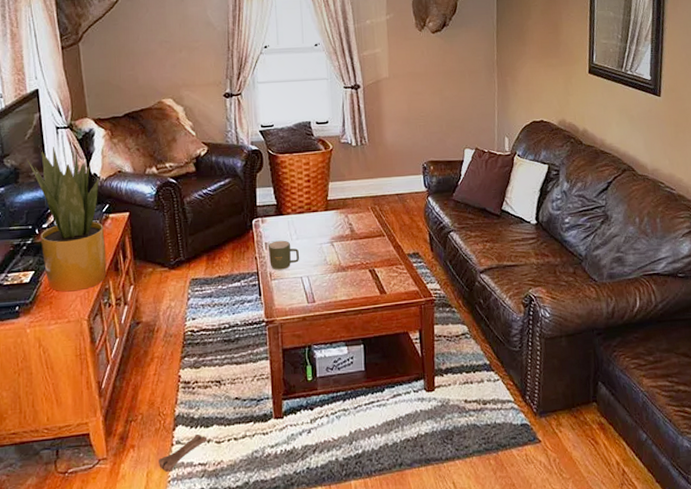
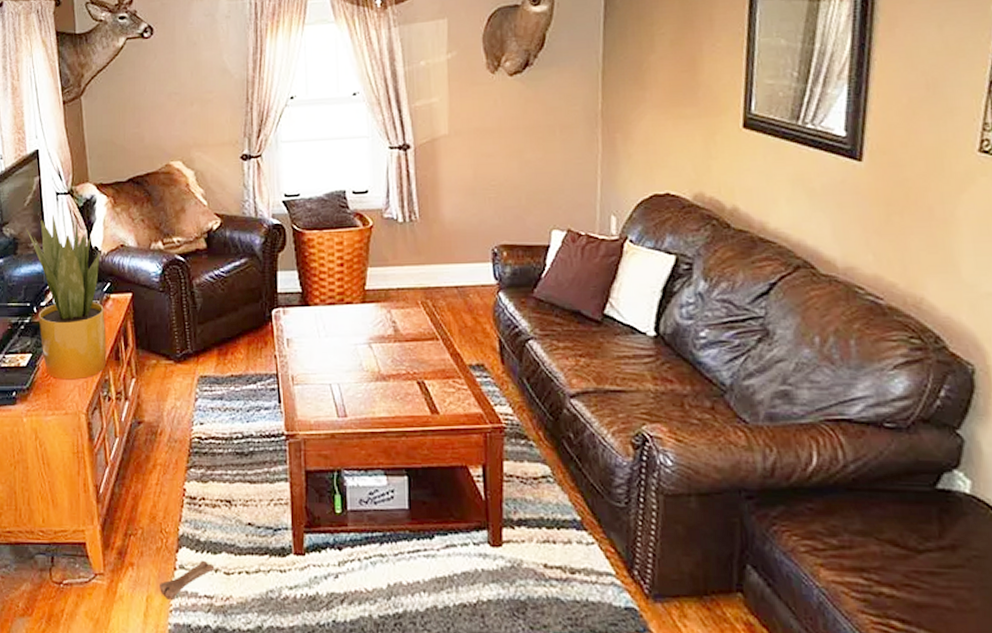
mug: present [268,240,300,270] -> none [290,337,329,373]

